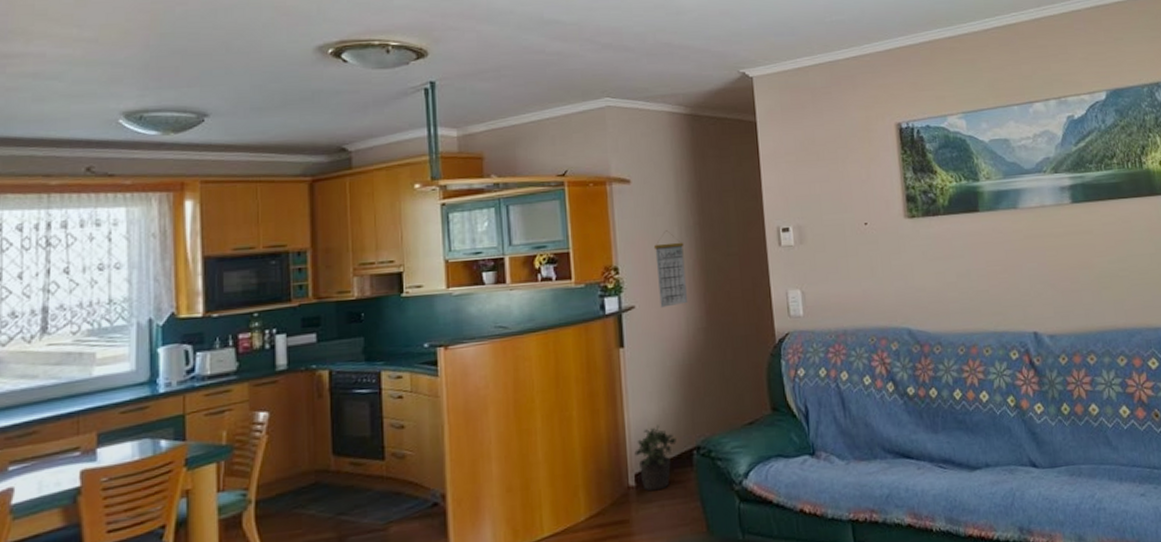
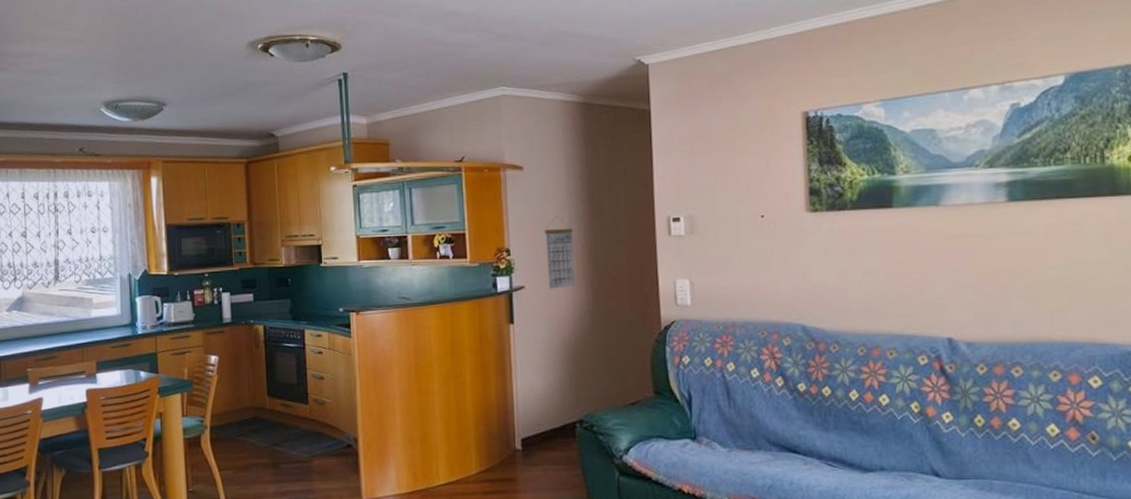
potted plant: present [634,425,677,491] -> none [521,397,561,456]

